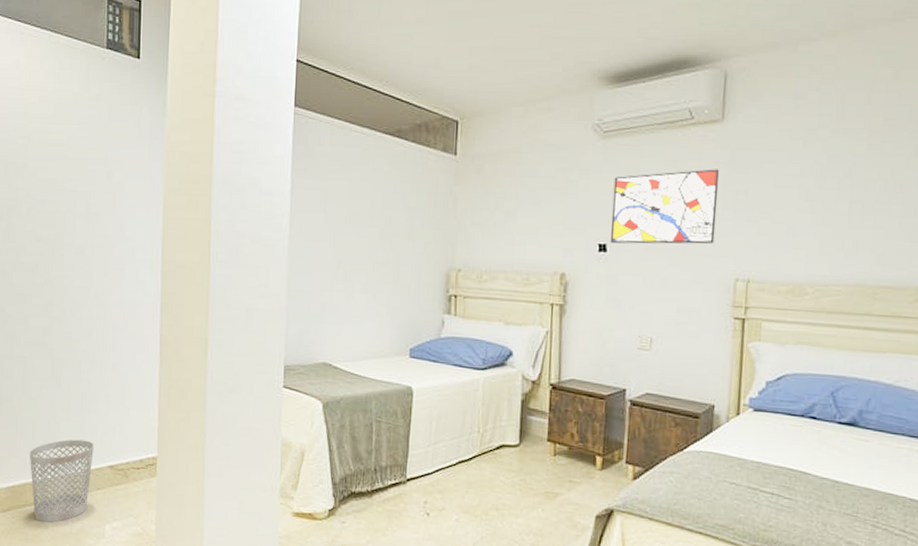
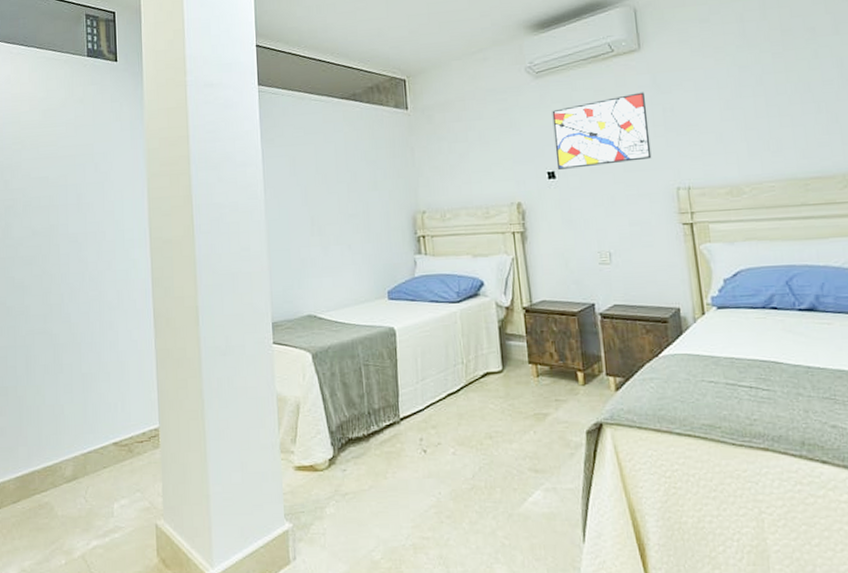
wastebasket: present [29,439,94,523] -> none [36,420,98,508]

